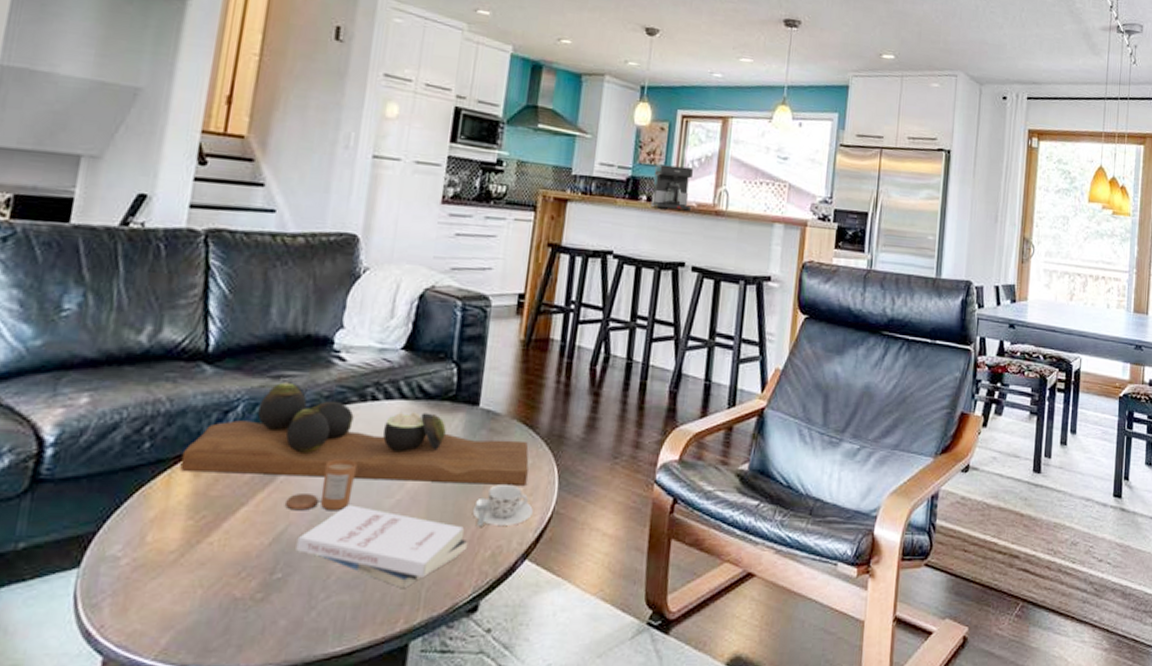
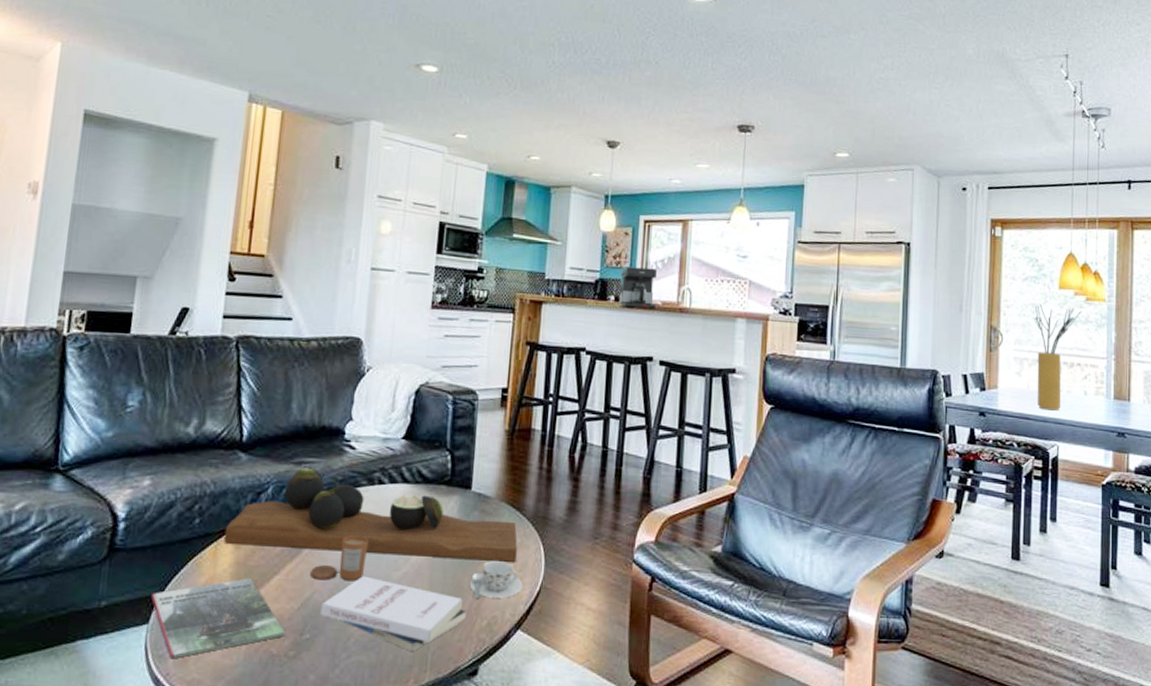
magazine: none [84,511,253,608] -> present [151,578,286,659]
vase: none [1063,215,1109,324] -> present [1034,303,1082,411]

